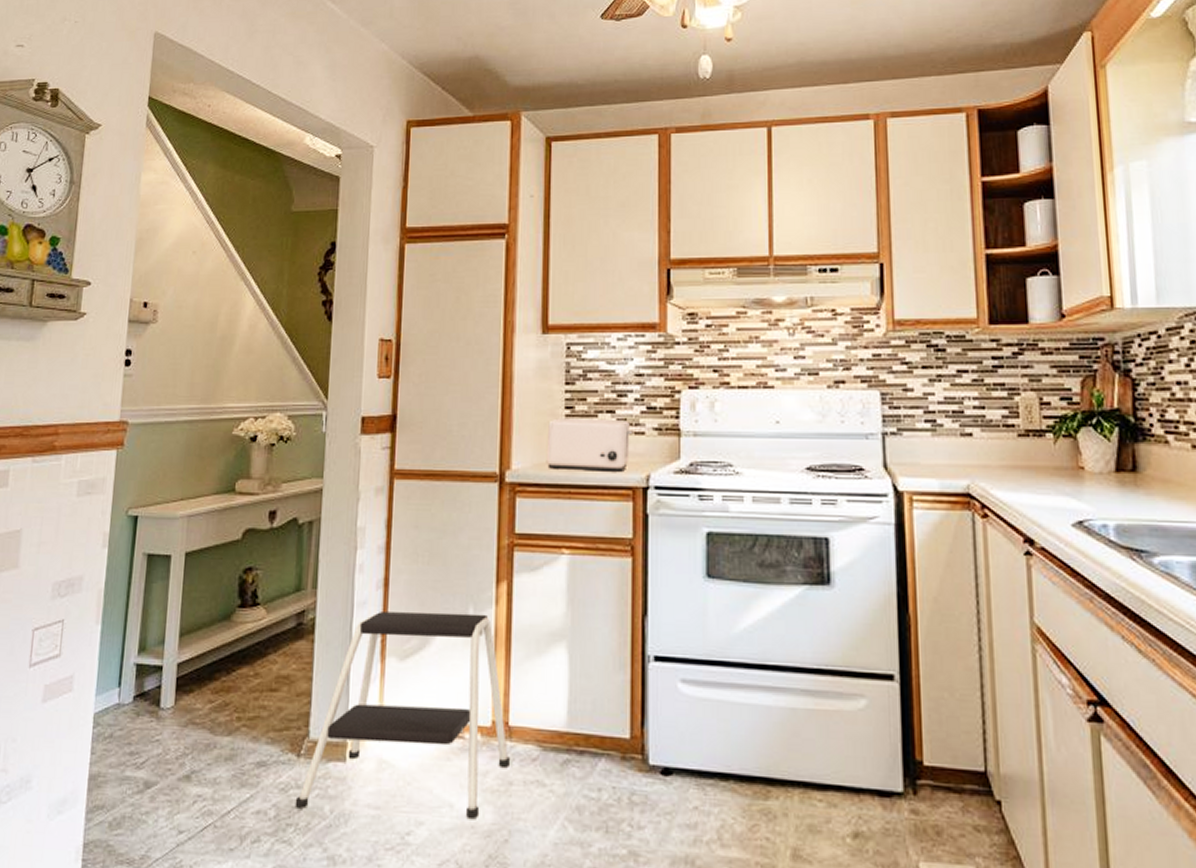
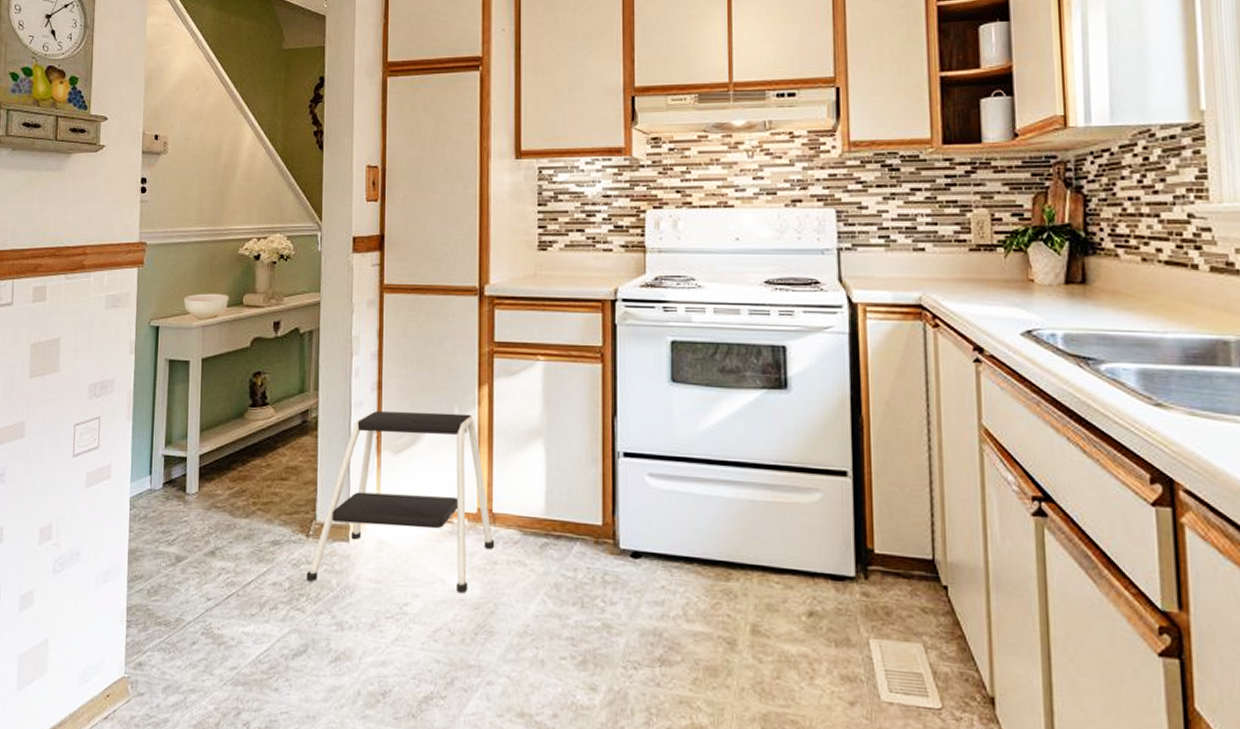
bowl: none [167,478,220,509] -> present [183,293,229,320]
toaster: present [546,418,633,473] -> none [521,237,601,287]

